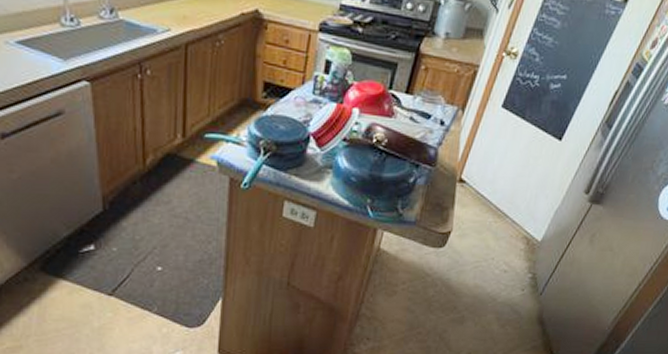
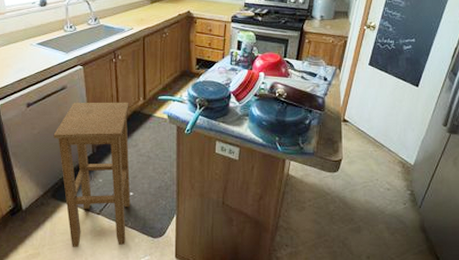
stool: none [43,136,160,339] -> present [53,102,131,247]

